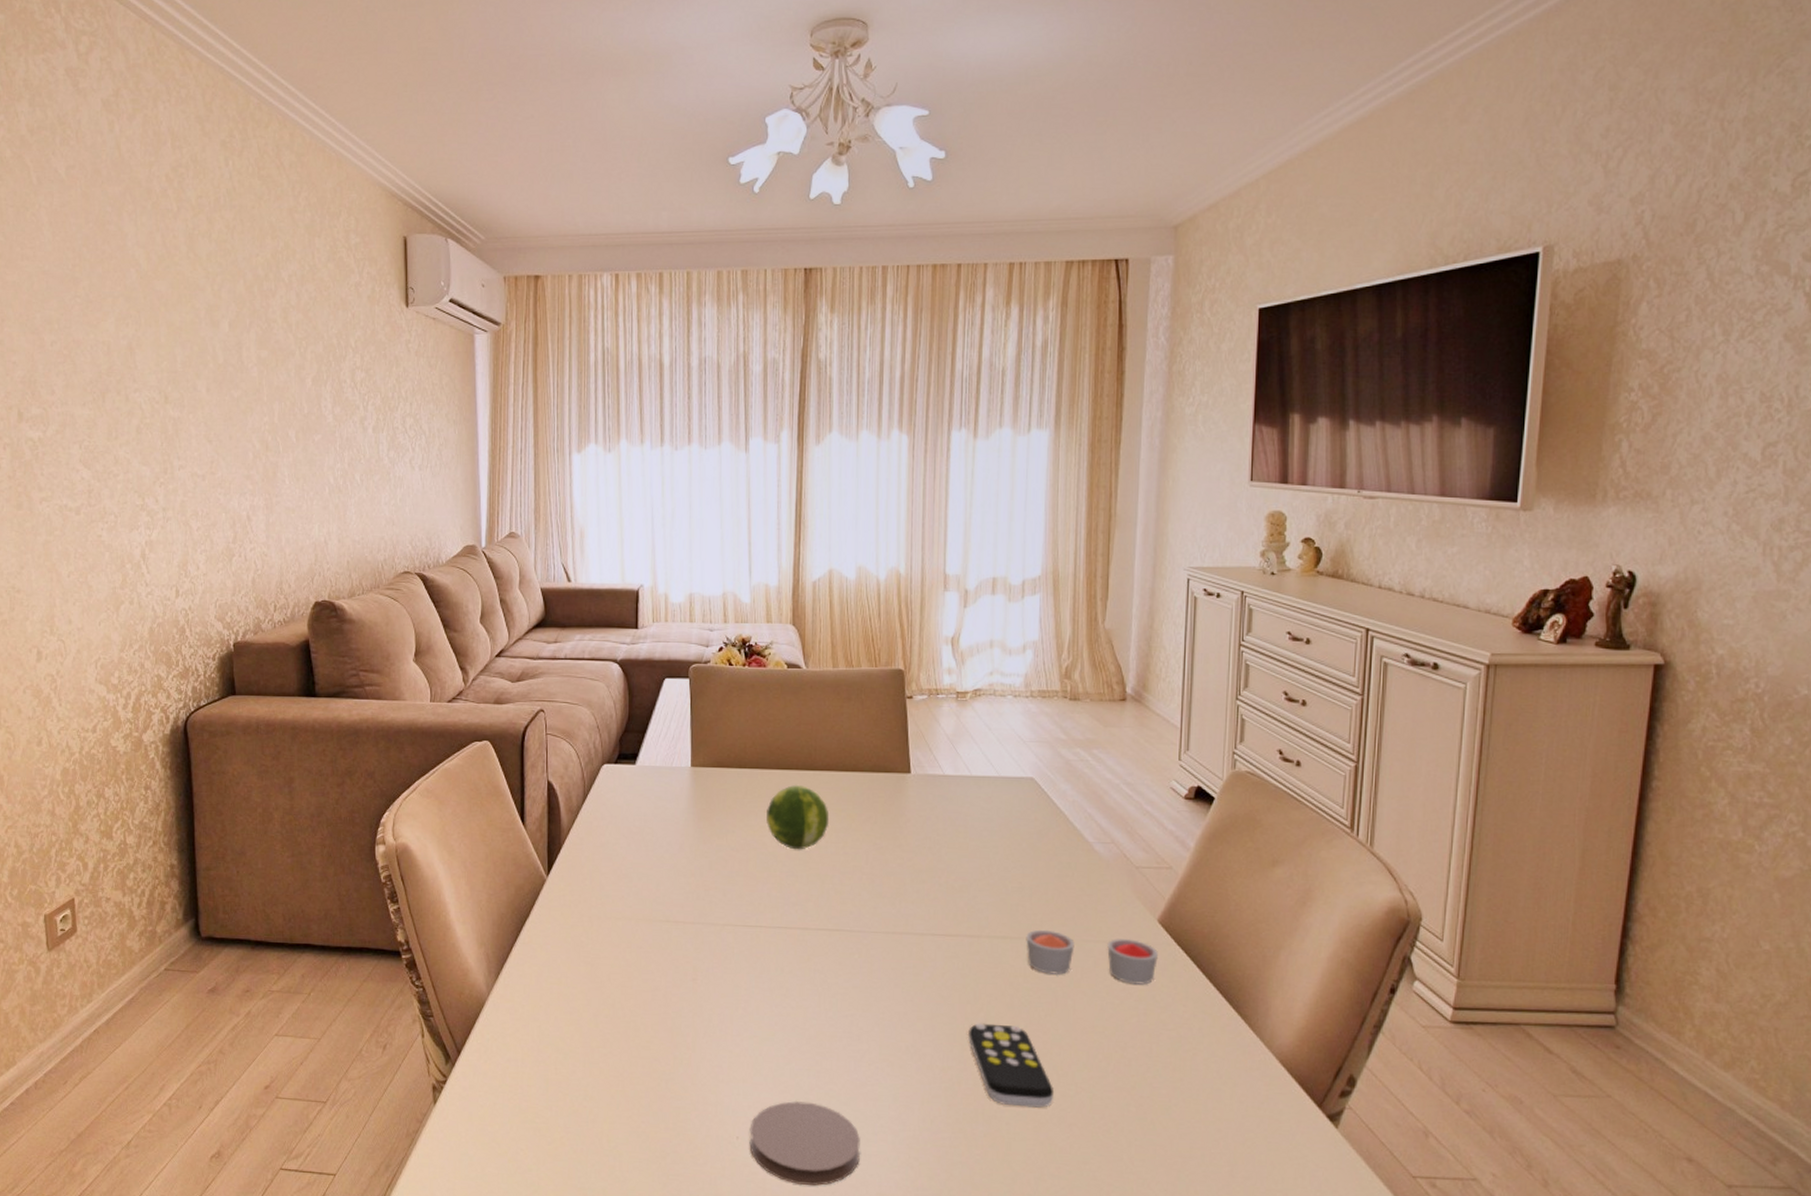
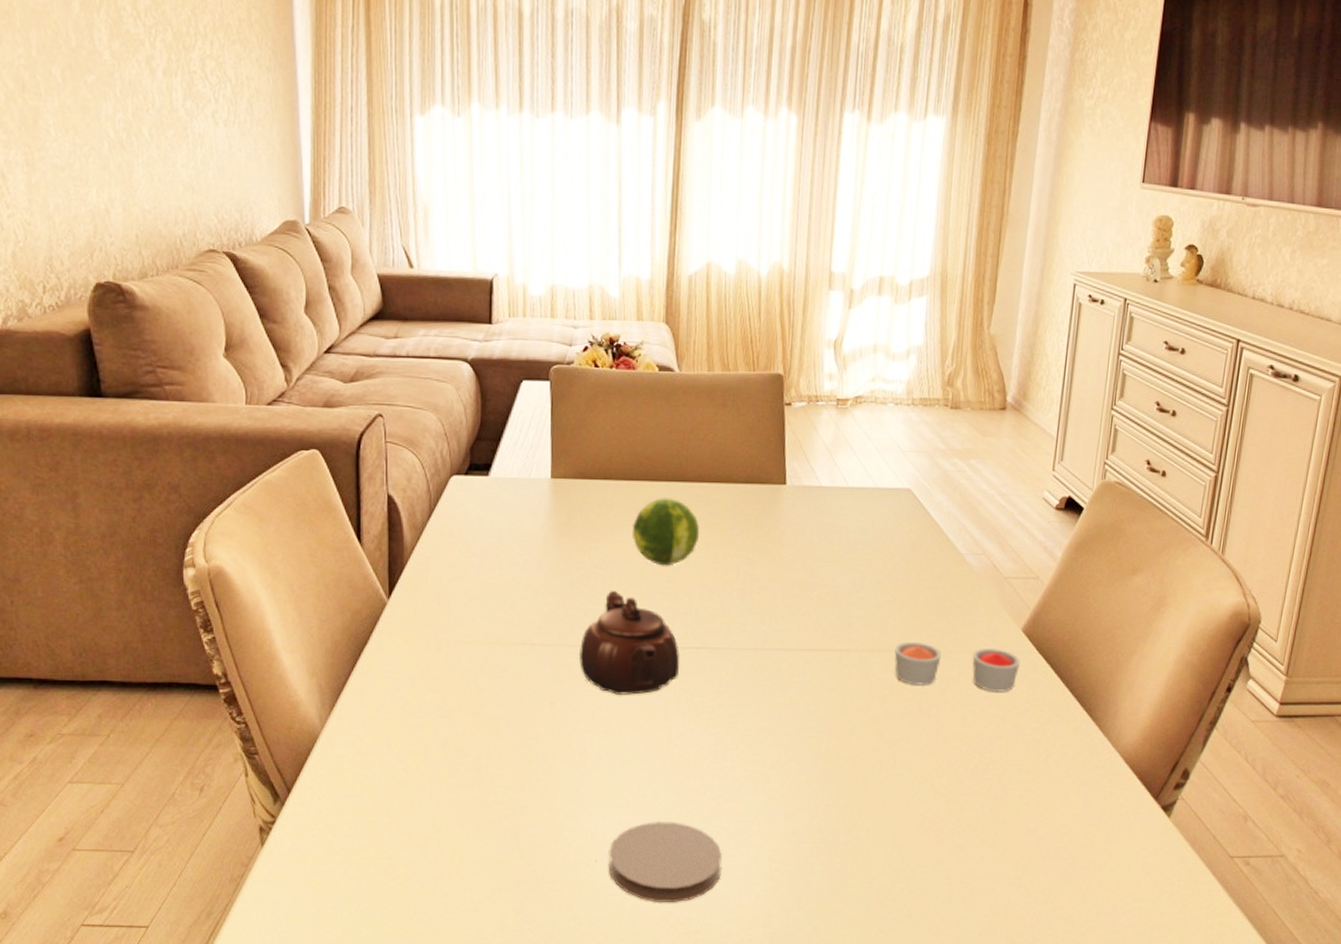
teapot: none [718,873,814,974] -> present [578,591,680,695]
remote control: present [967,1023,1055,1108] -> none [832,736,914,814]

